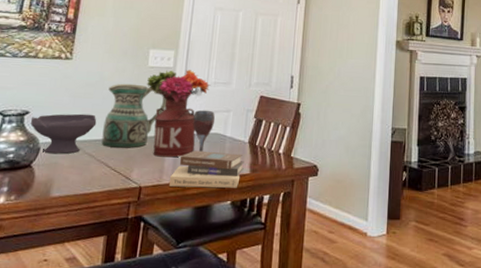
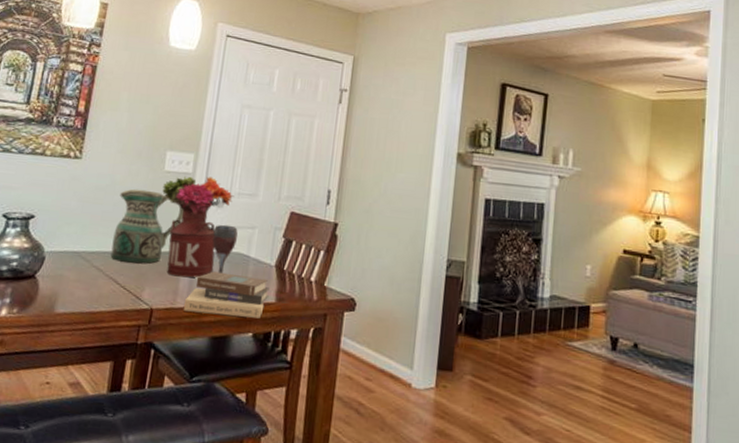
bowl: present [31,113,97,154] -> none [36,220,107,266]

